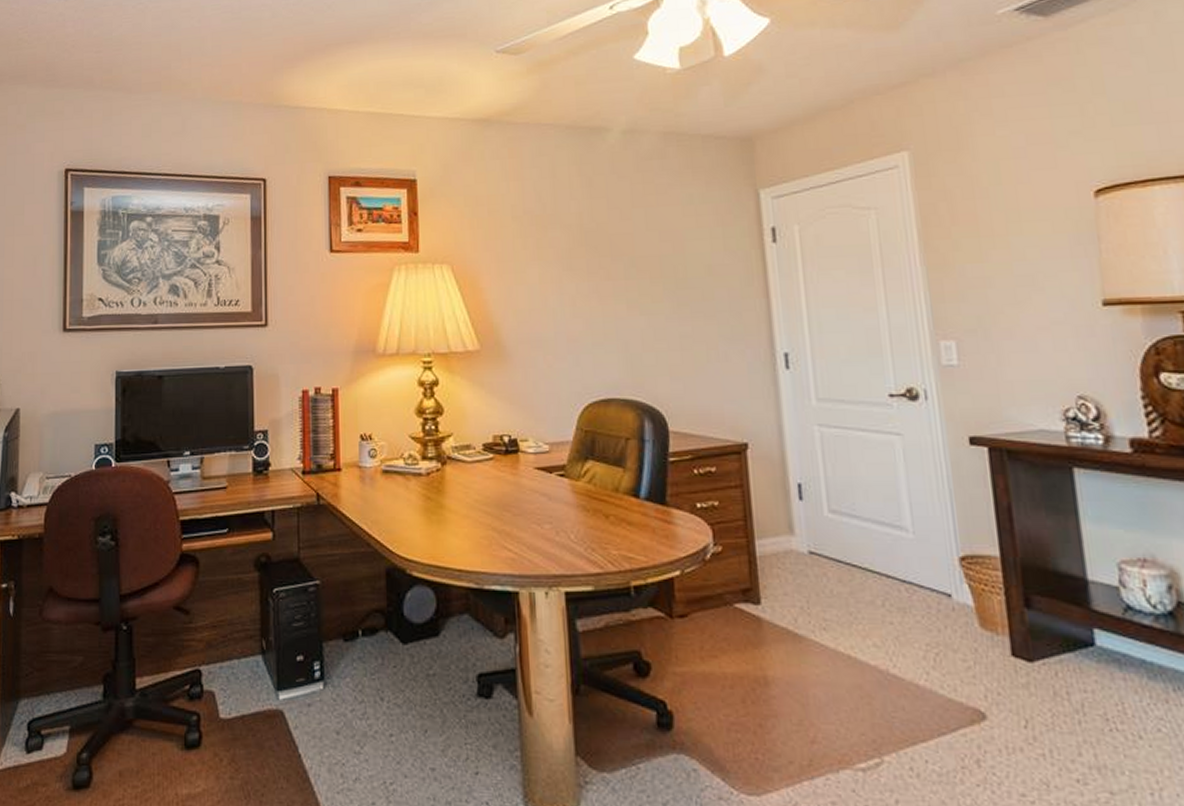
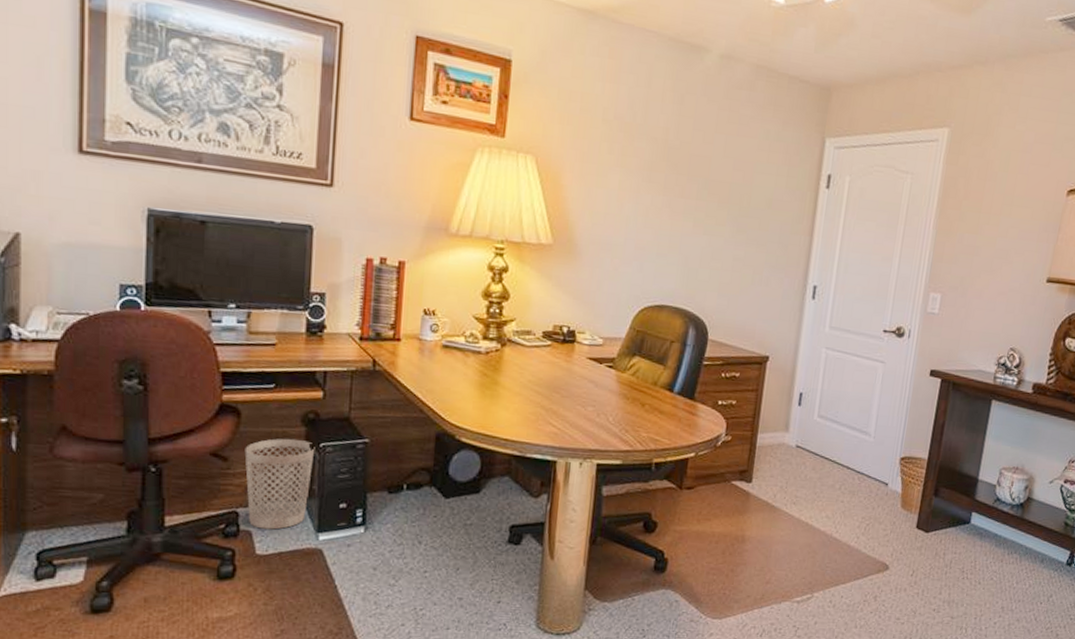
wastebasket: none [204,585,269,689] -> present [244,438,315,530]

